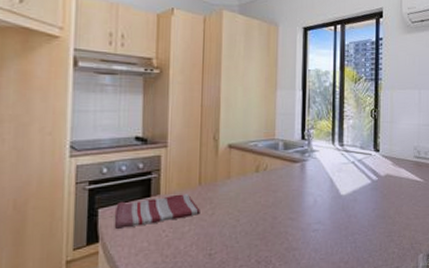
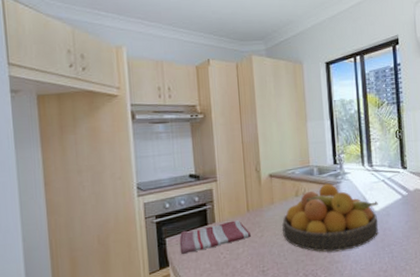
fruit bowl: none [237,160,346,238] -> present [282,183,378,252]

